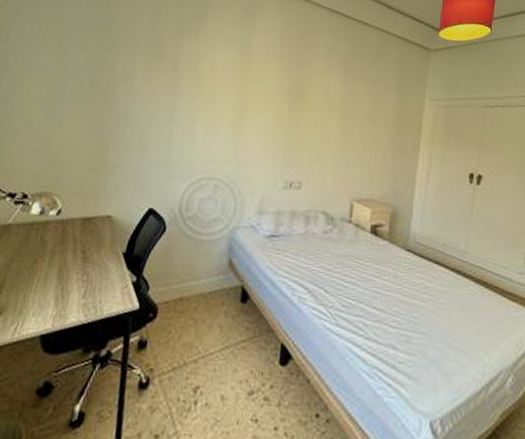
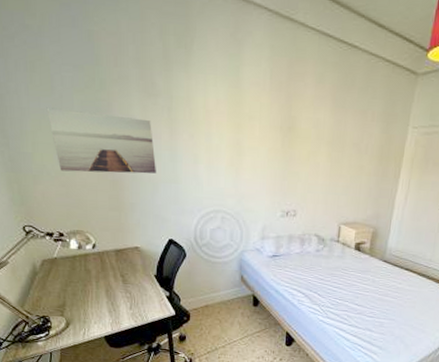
wall art: none [45,63,153,133] -> present [46,107,156,174]

